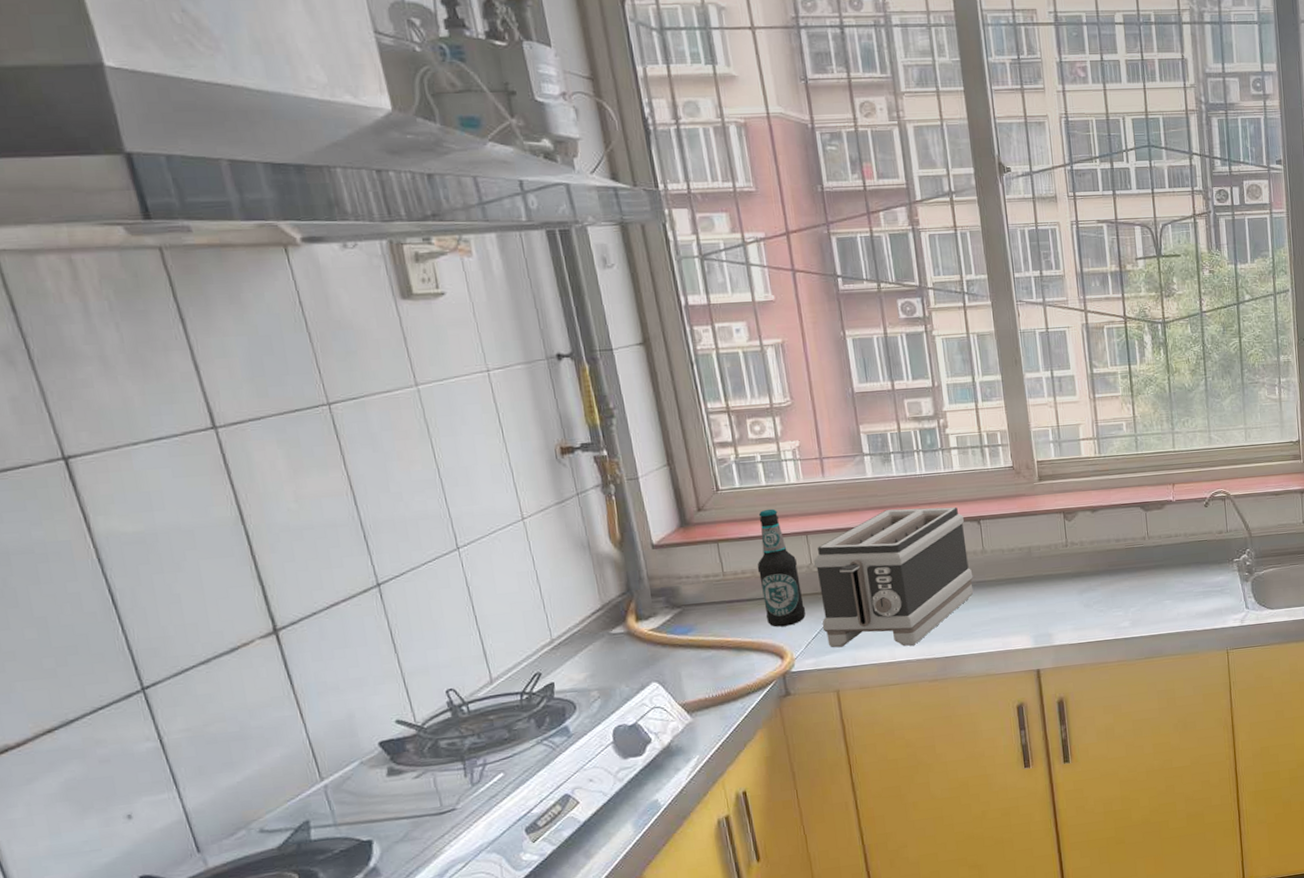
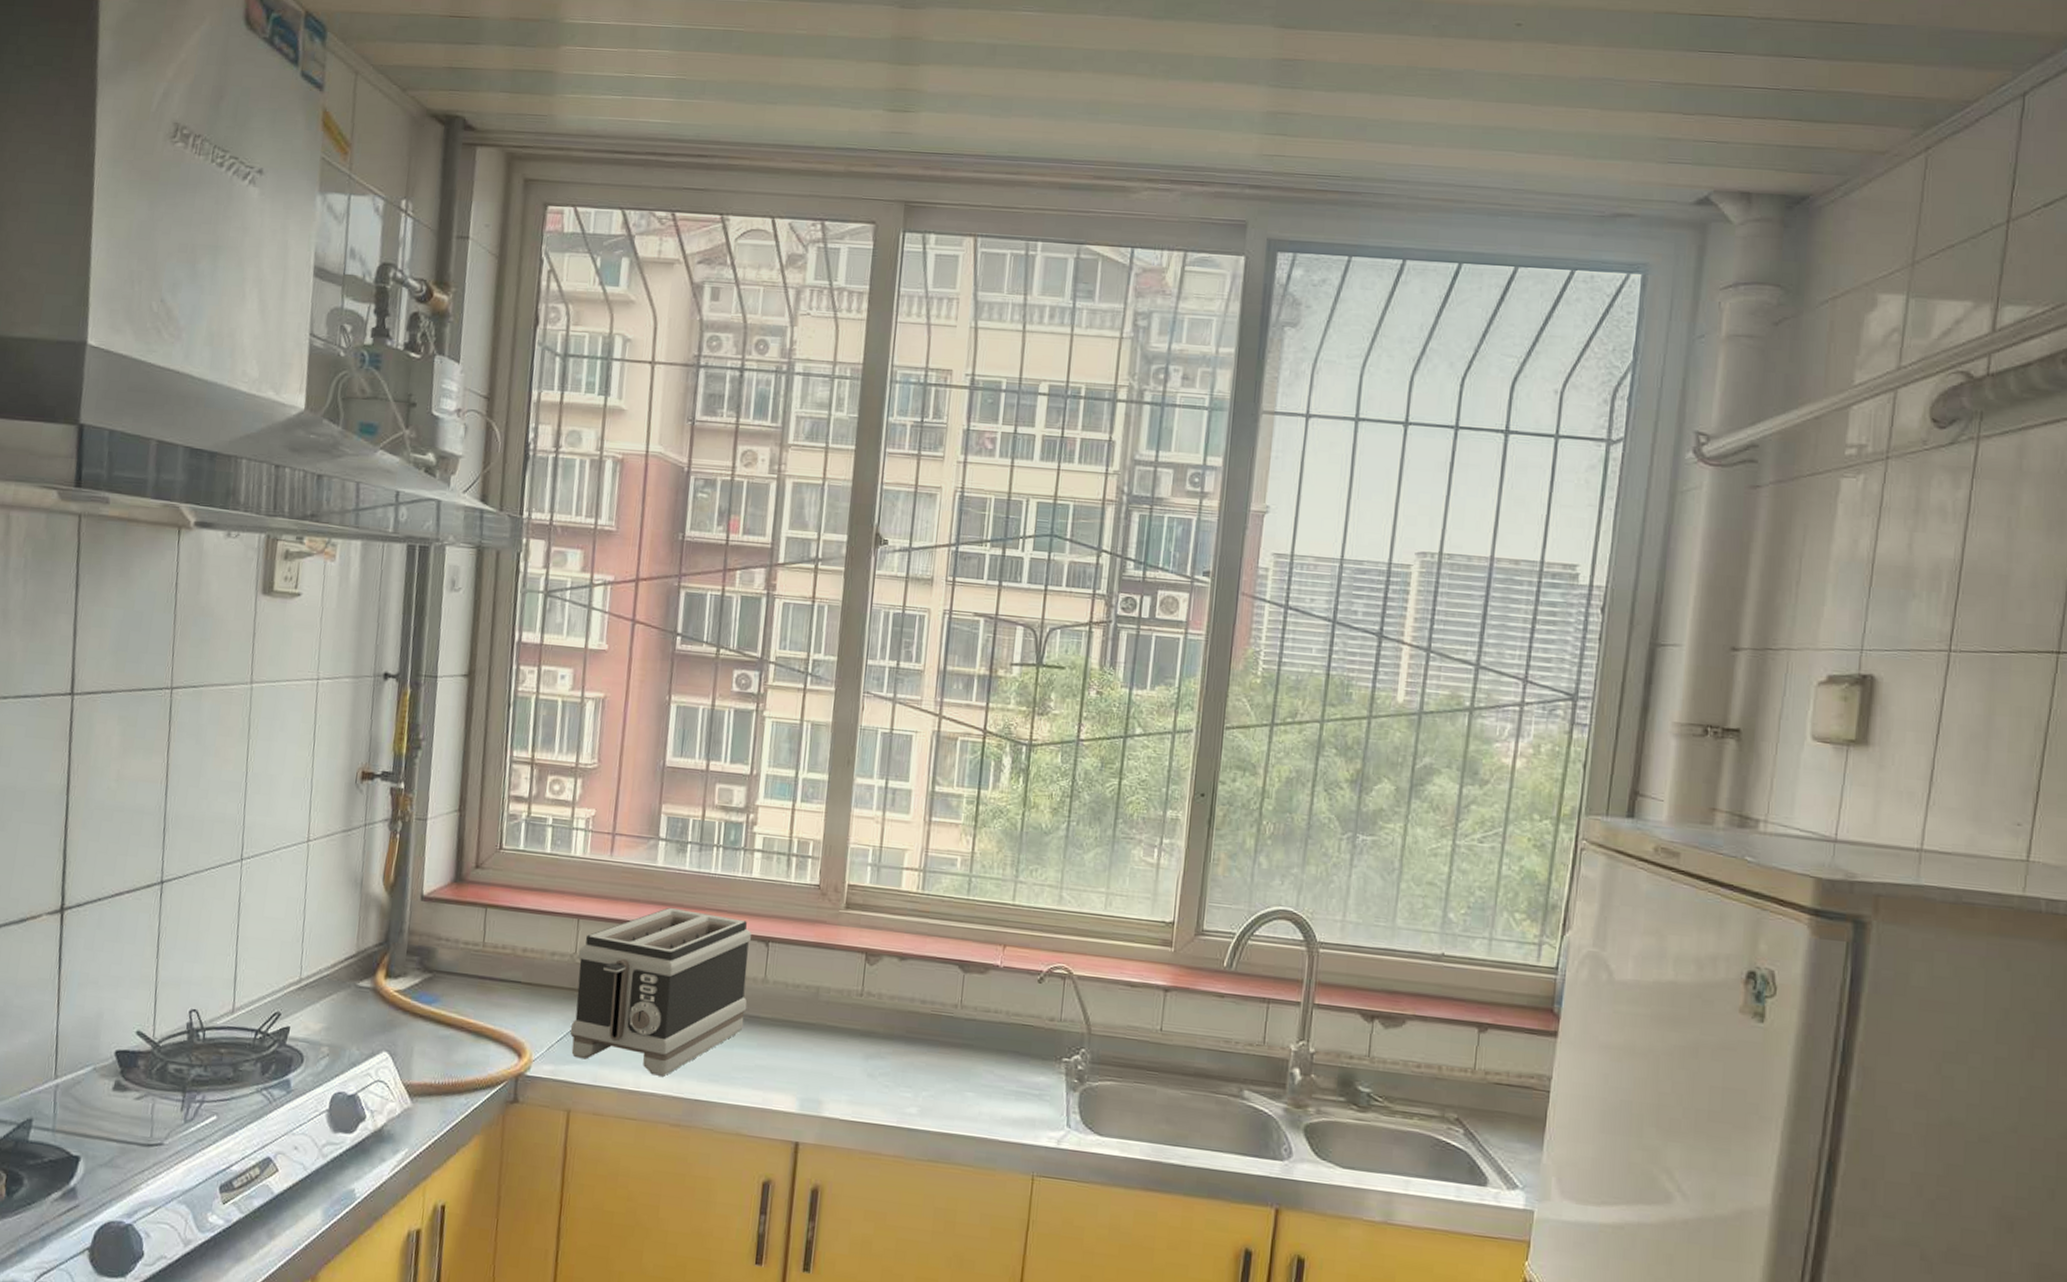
bottle: present [757,508,806,627] -> none [514,880,562,1021]

